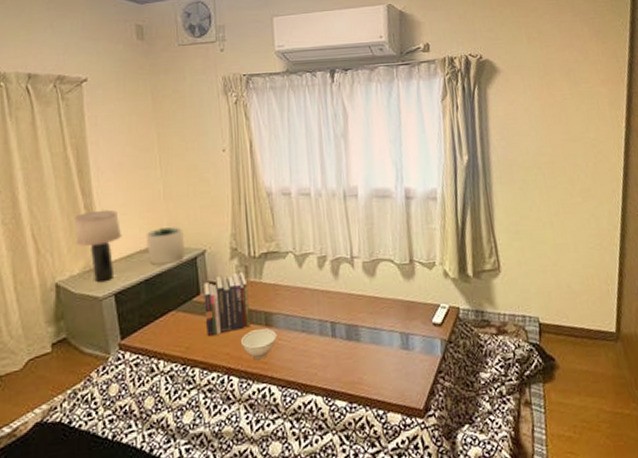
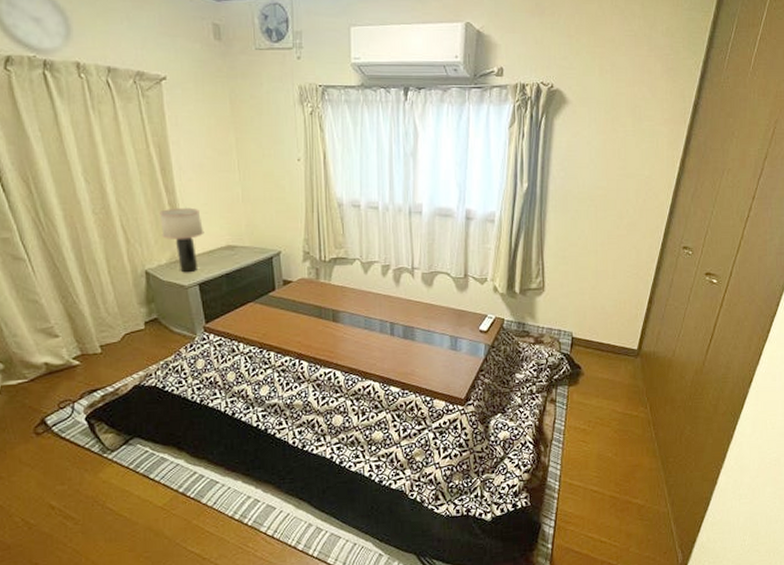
planter: present [145,226,184,266] -> none [226,228,261,262]
books: present [203,271,250,337] -> none [278,273,319,327]
bowl: present [240,328,277,360] -> none [310,323,342,349]

